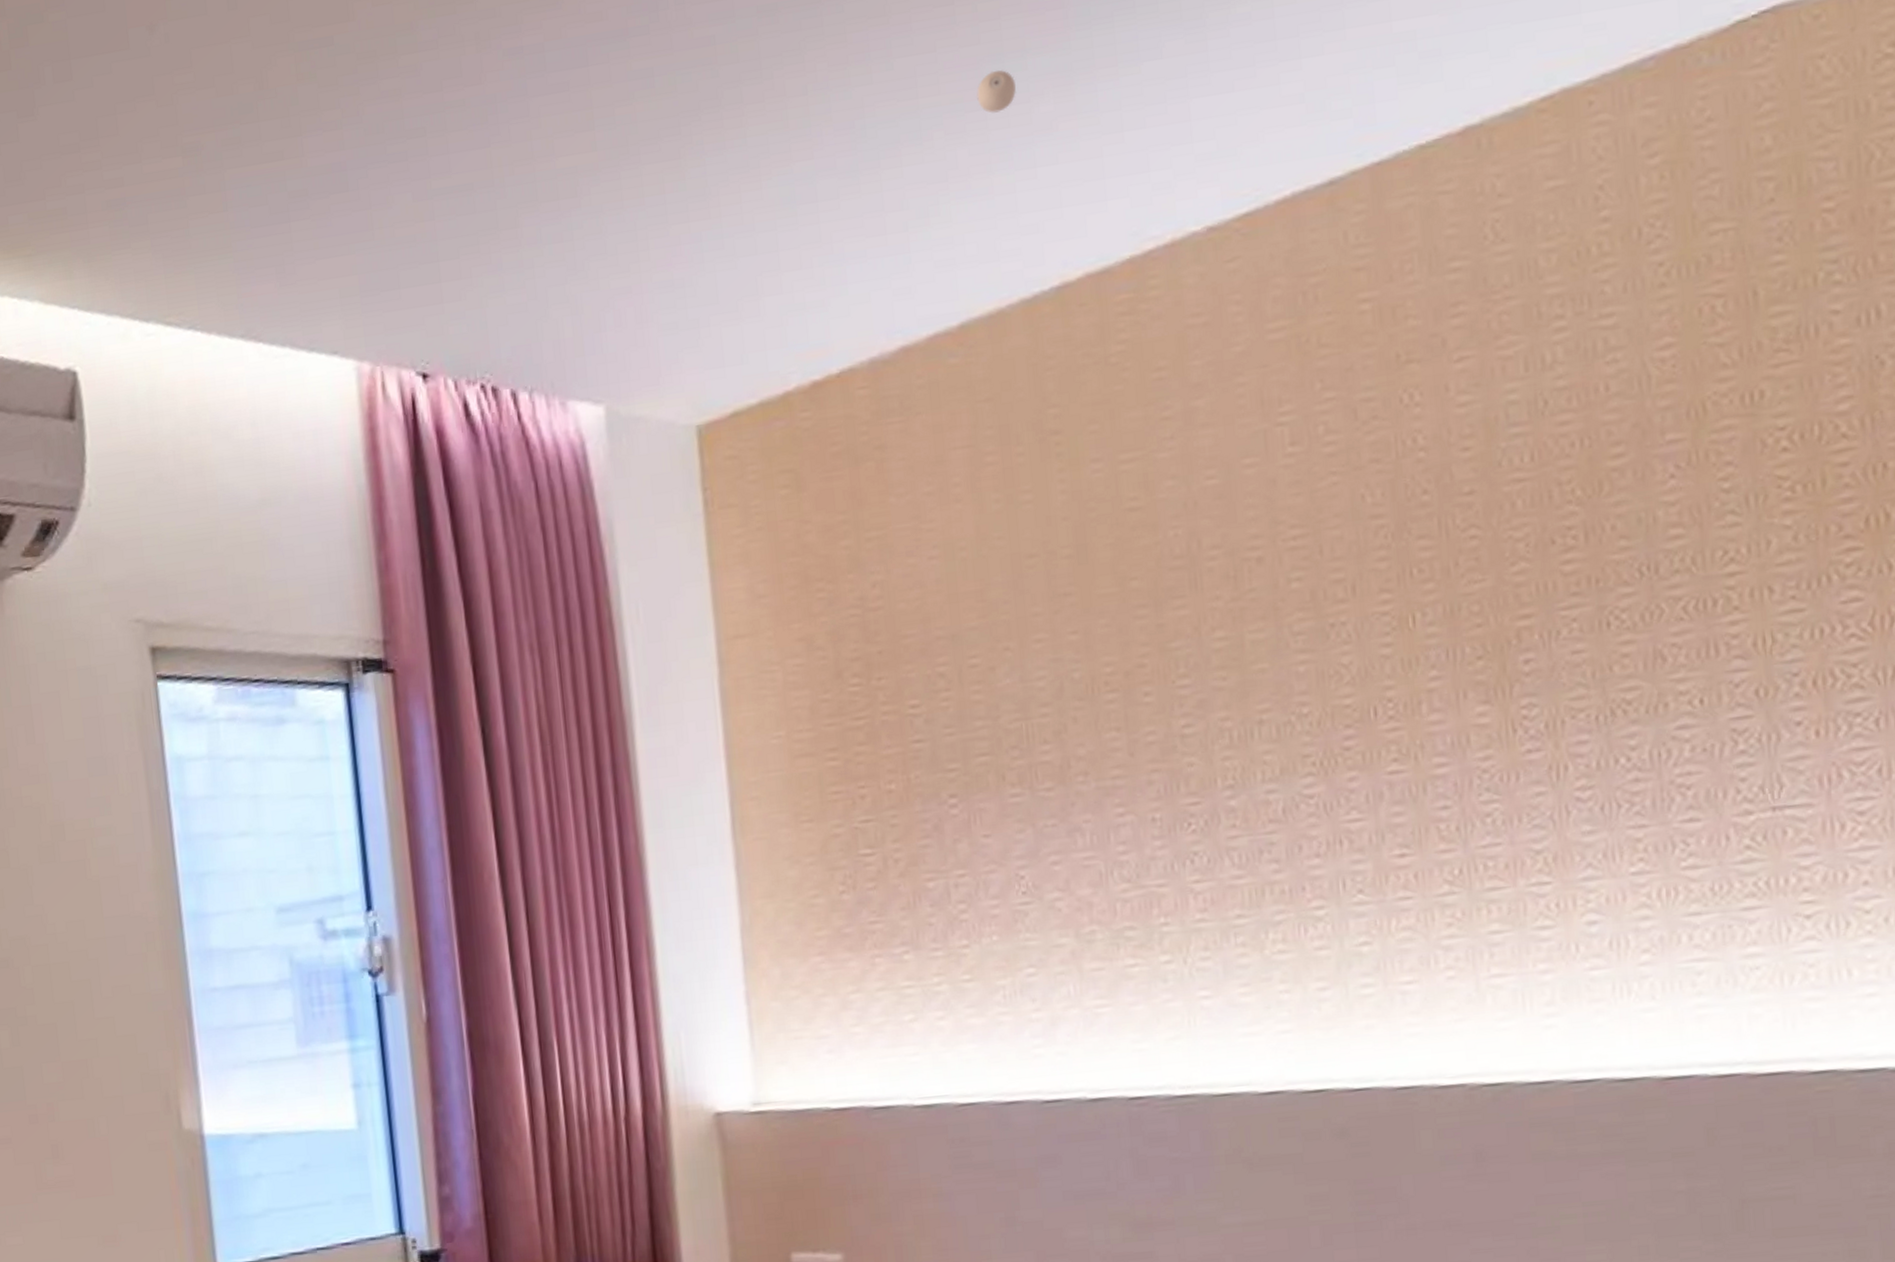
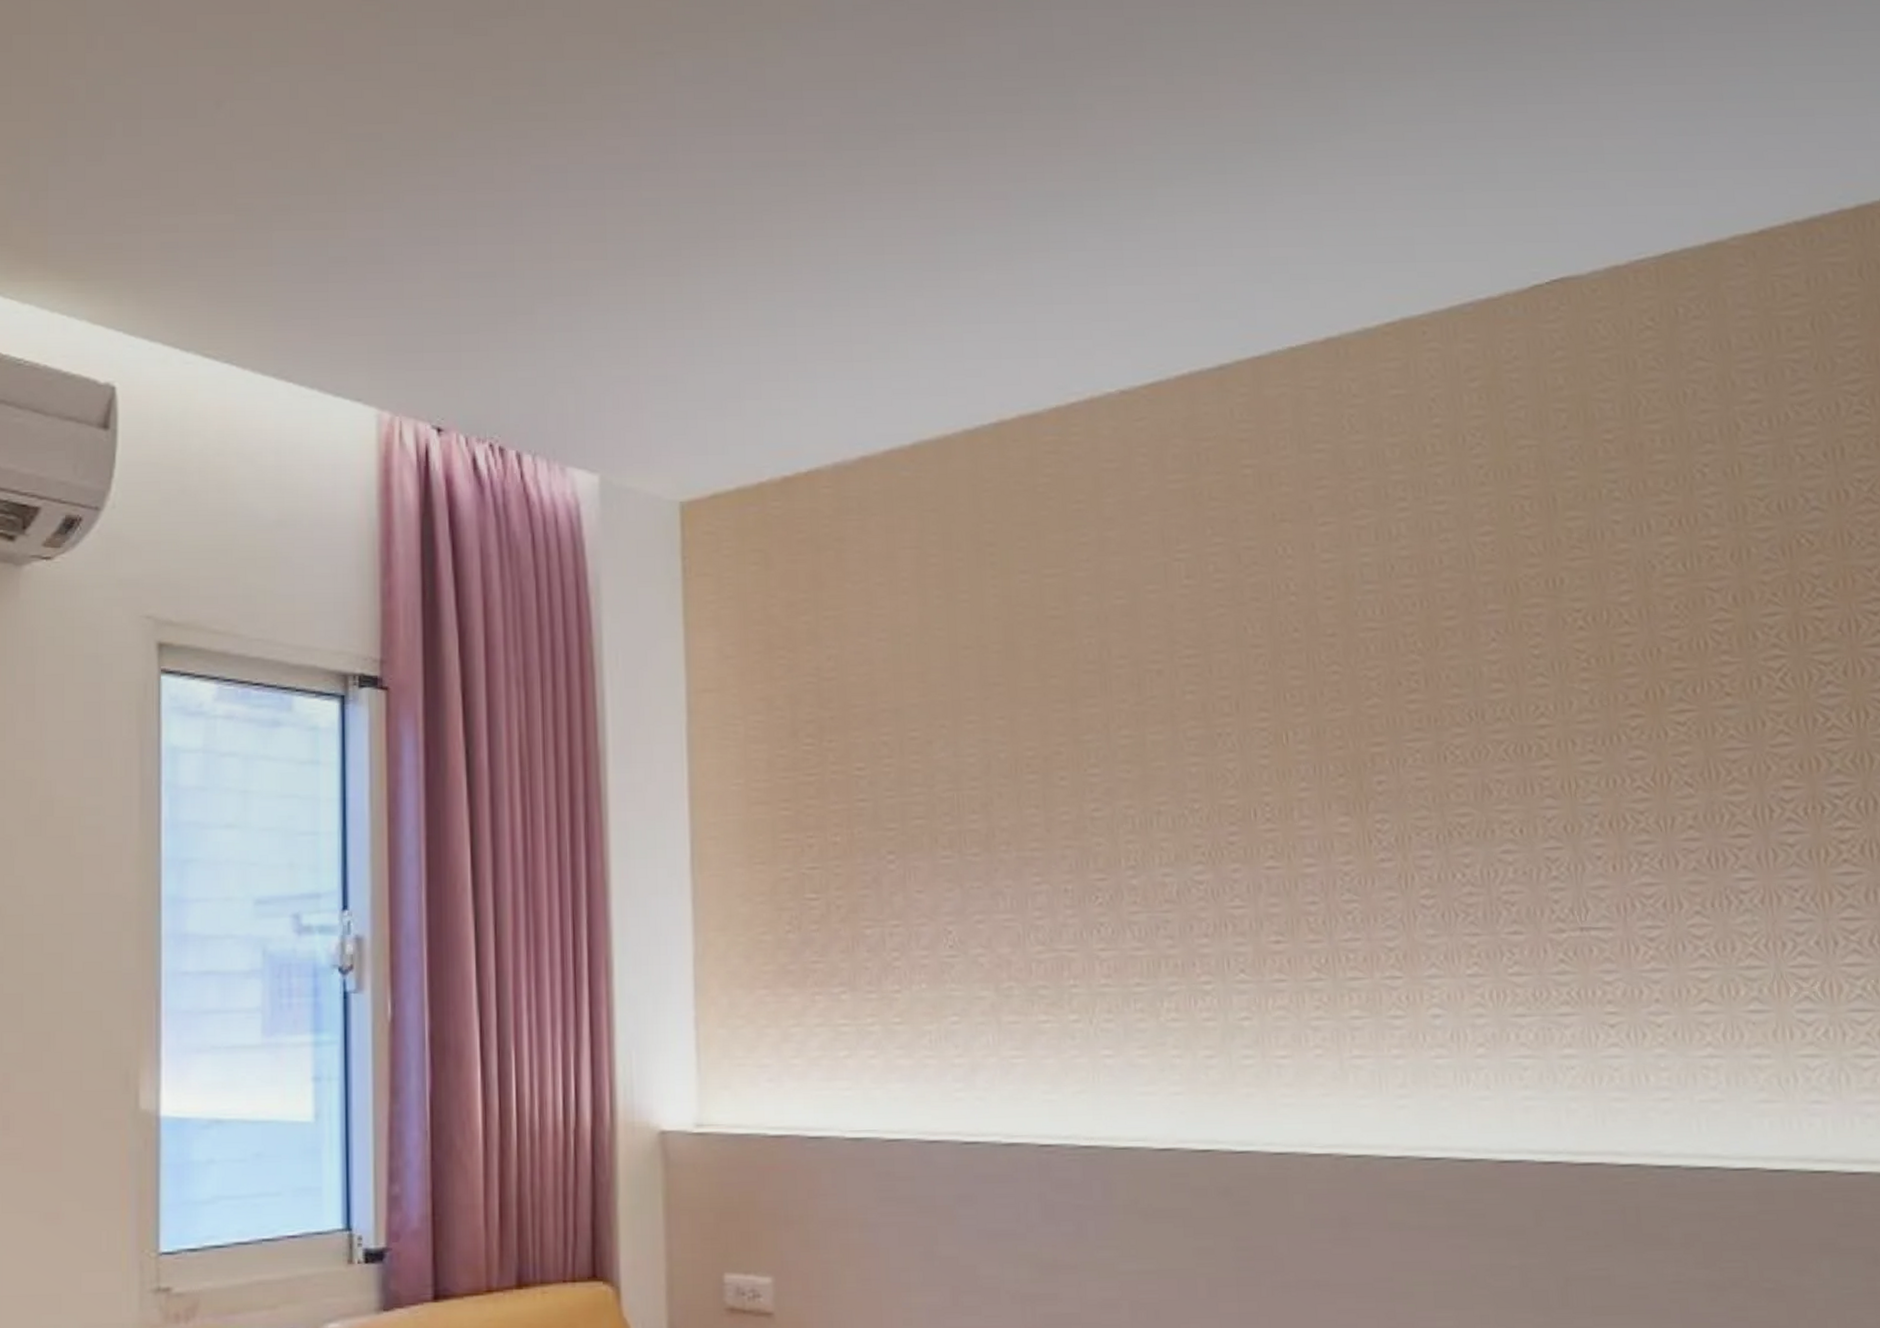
eyeball: present [976,70,1016,113] -> none [933,241,965,275]

